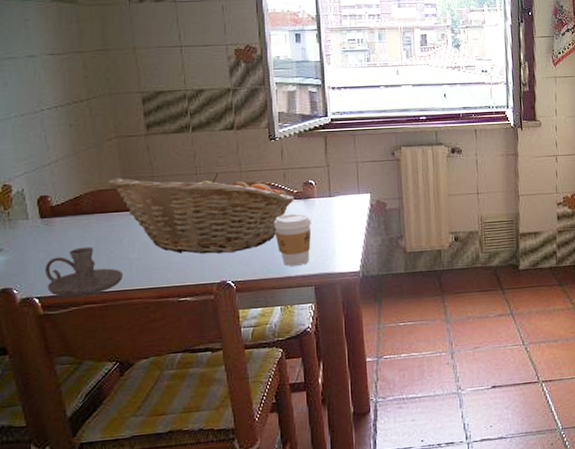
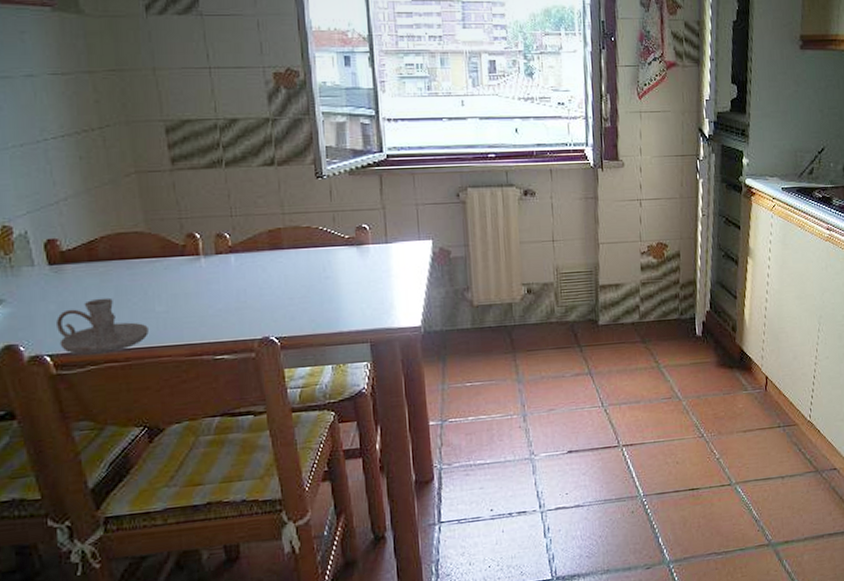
fruit basket: present [106,172,294,254] -> none [125,214,346,307]
coffee cup: present [274,212,312,266] -> none [322,260,366,321]

